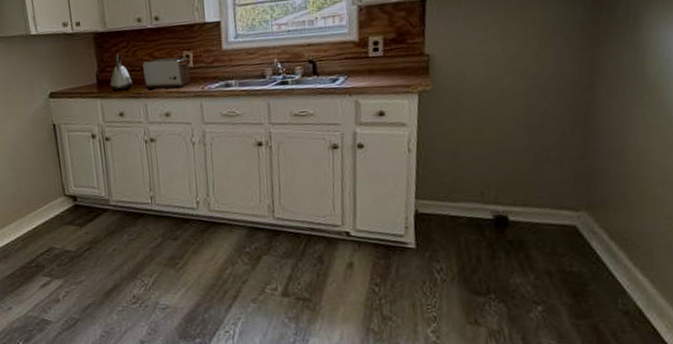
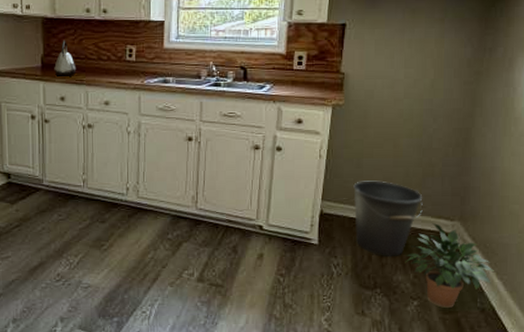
toaster: present [142,56,191,90] -> none [87,49,132,79]
bucket: none [451,172,539,258] -> present [353,180,423,257]
potted plant: none [522,215,637,312] -> present [405,223,494,308]

